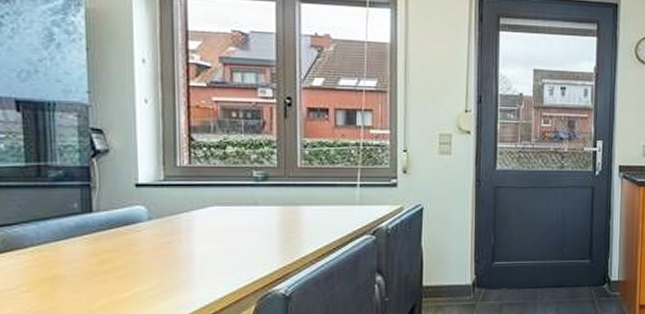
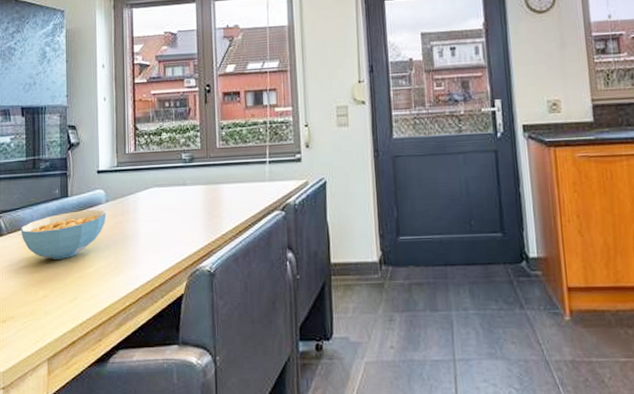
cereal bowl: none [20,228,149,283] -> present [21,209,106,259]

